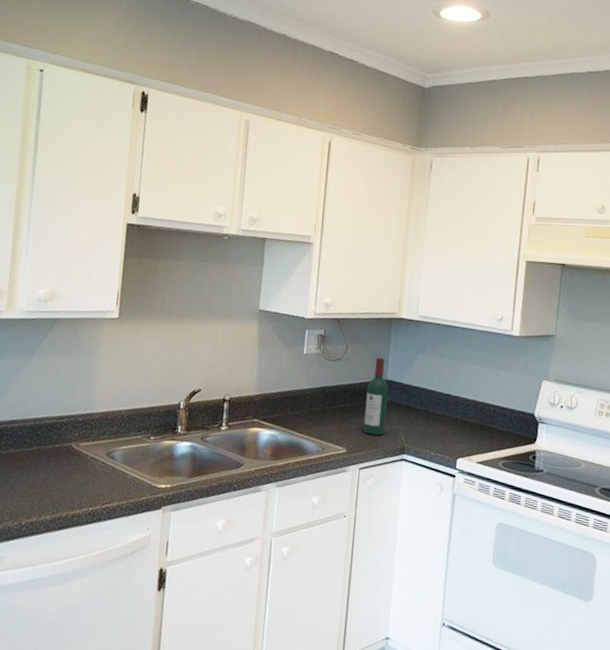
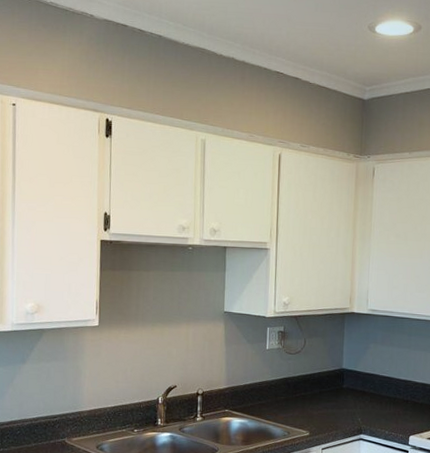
wine bottle: present [363,357,389,436] -> none [323,348,345,419]

